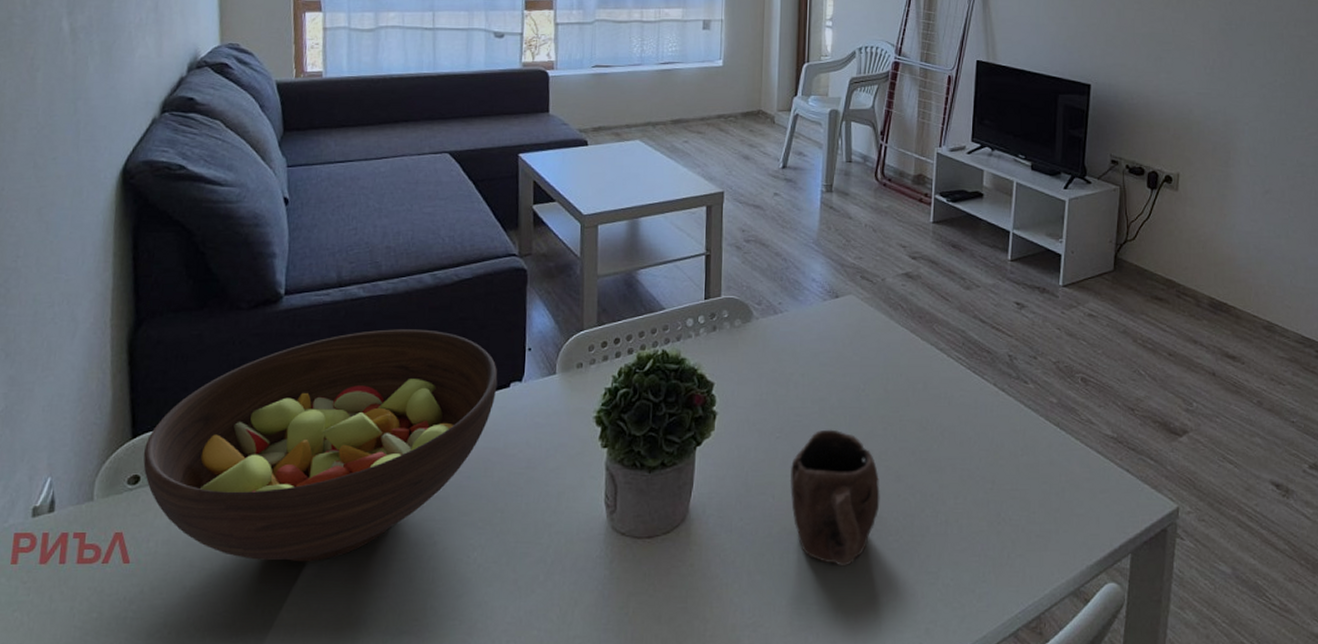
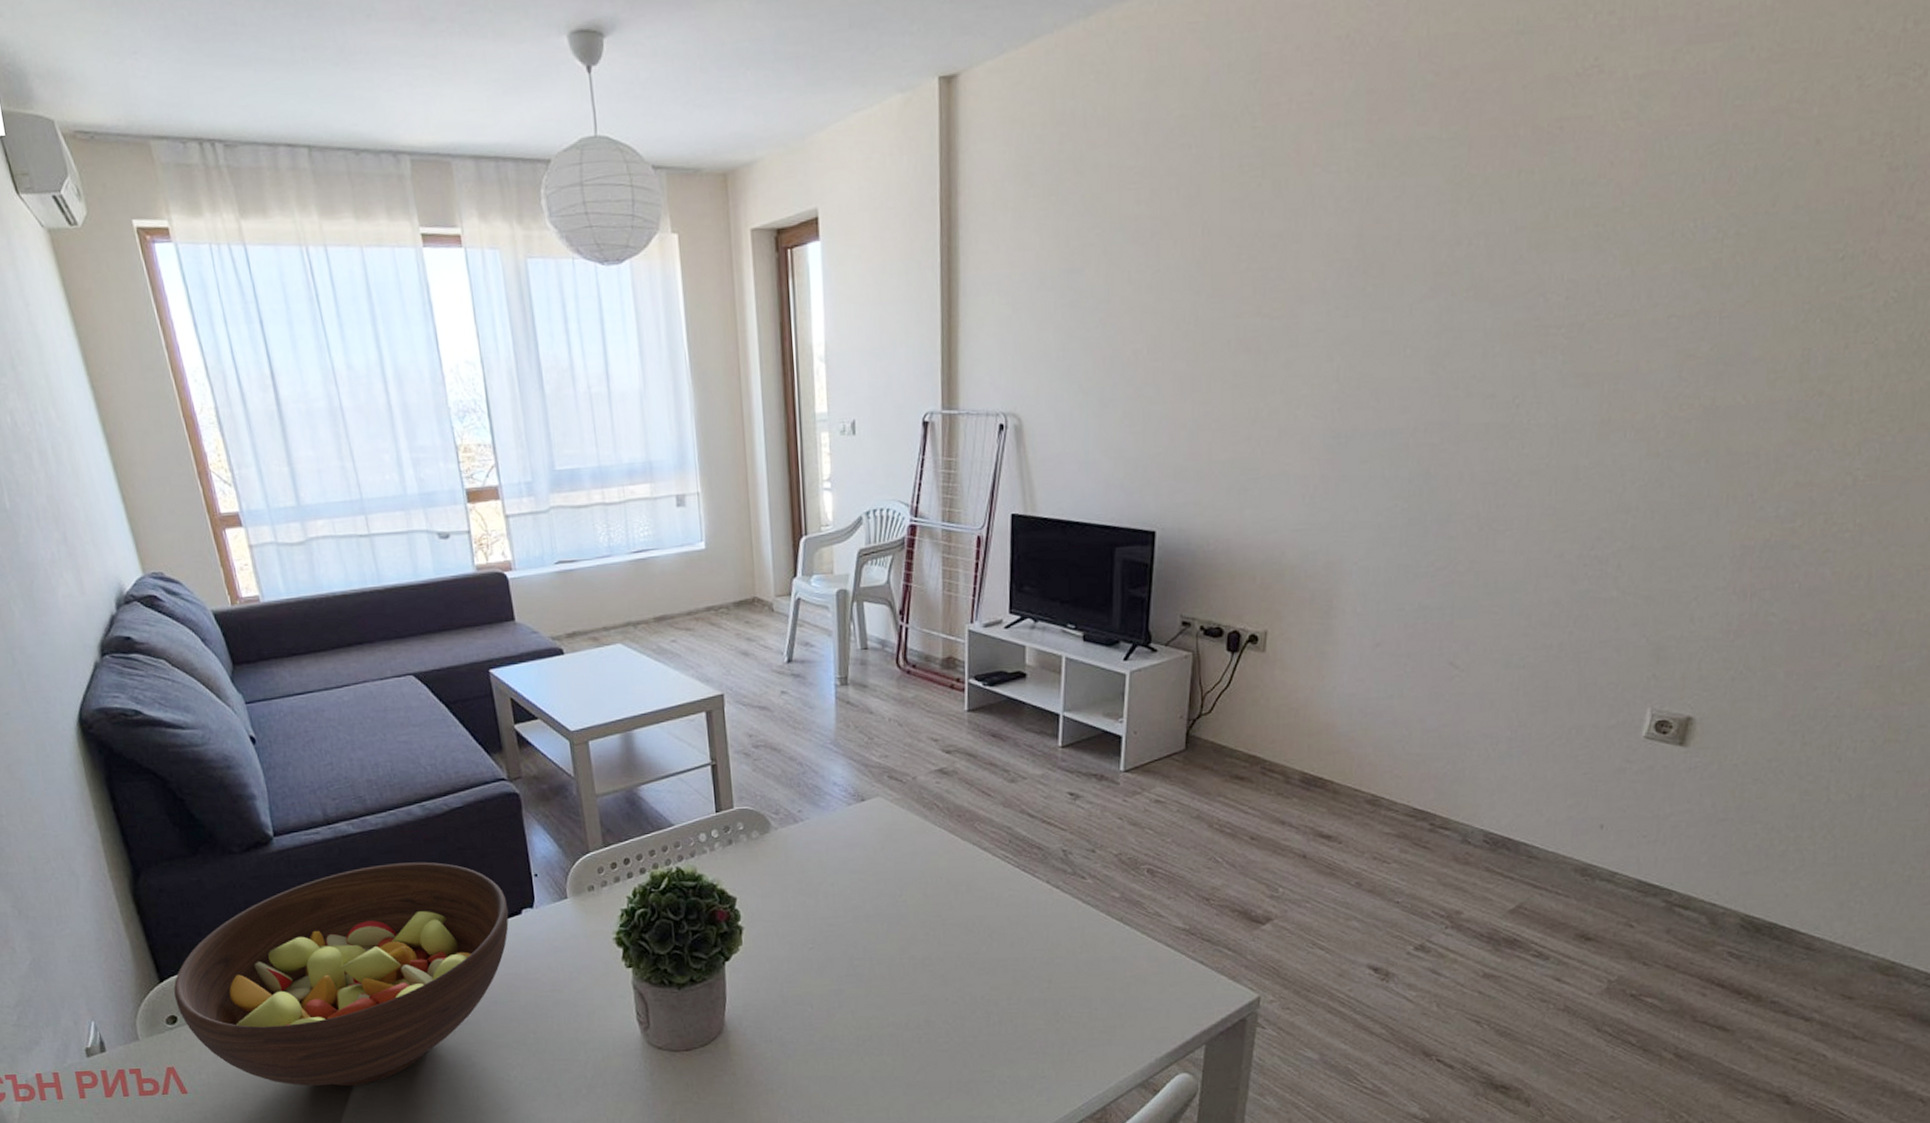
mug: present [789,429,880,567] -> none [826,937,927,1069]

